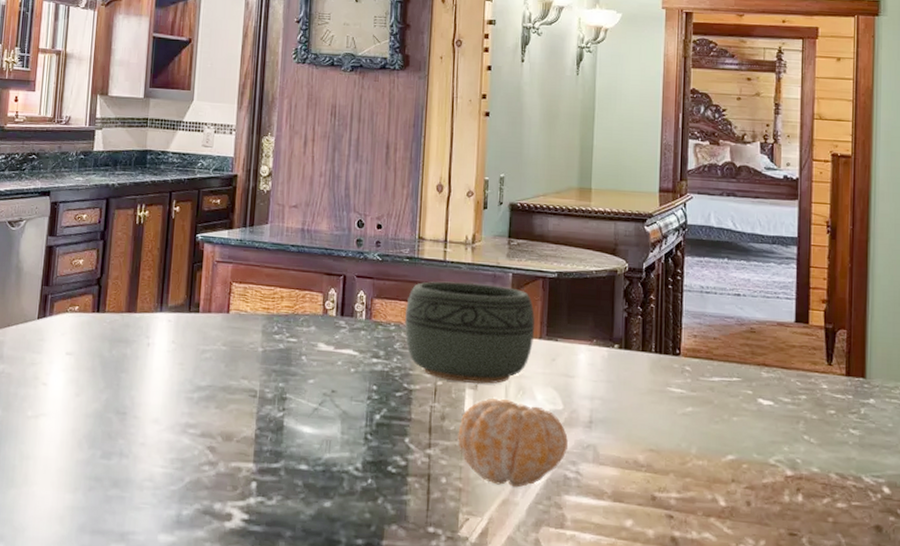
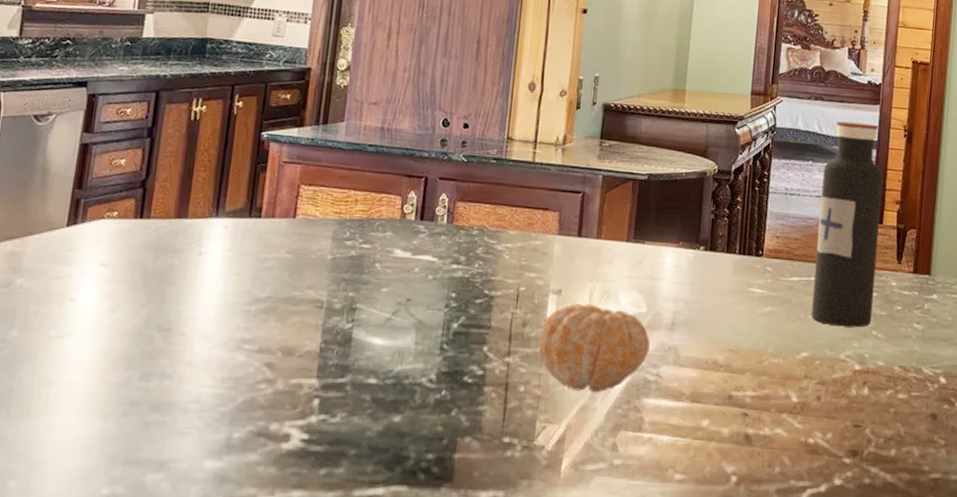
bowl: present [405,281,535,385] -> none [488,183,623,289]
water bottle: none [735,217,807,431] -> present [811,121,884,328]

